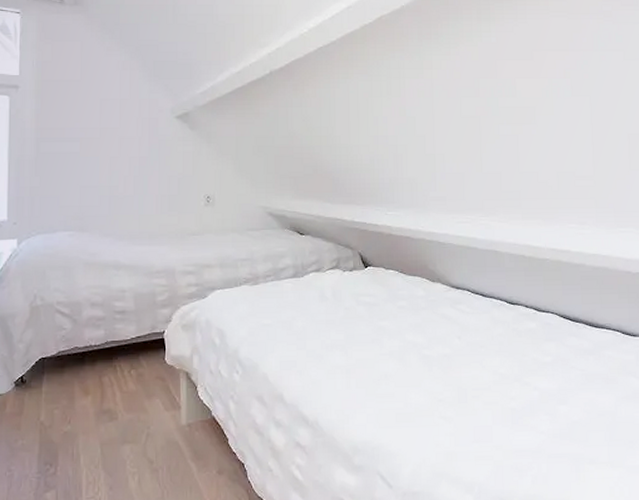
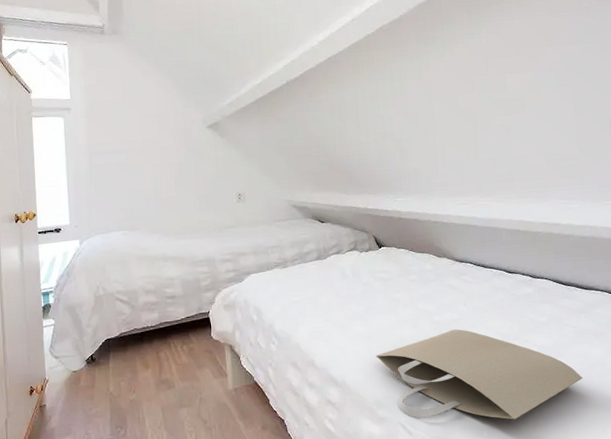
tote bag: none [355,366,589,475] -> present [376,329,583,420]

